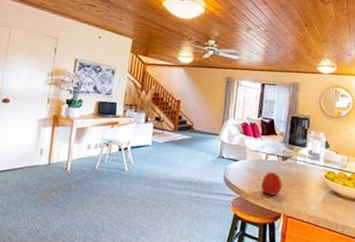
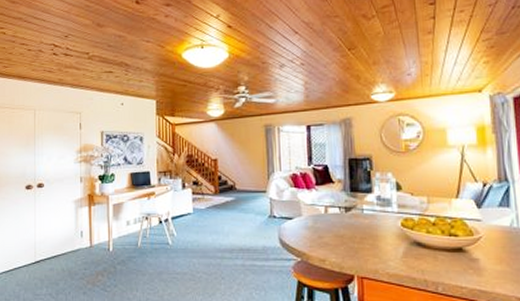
apple: present [261,172,283,196] -> none [325,227,351,255]

